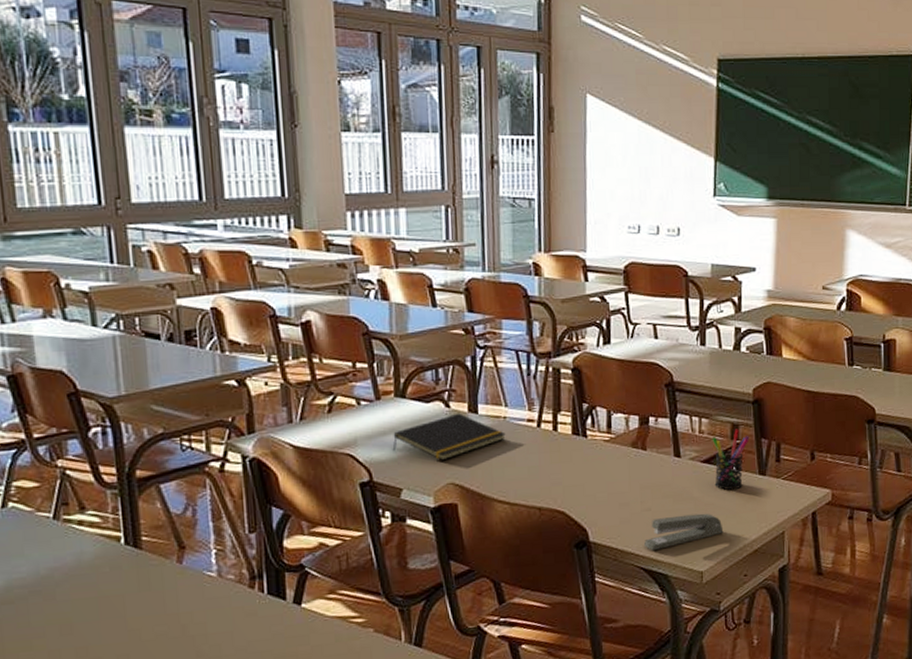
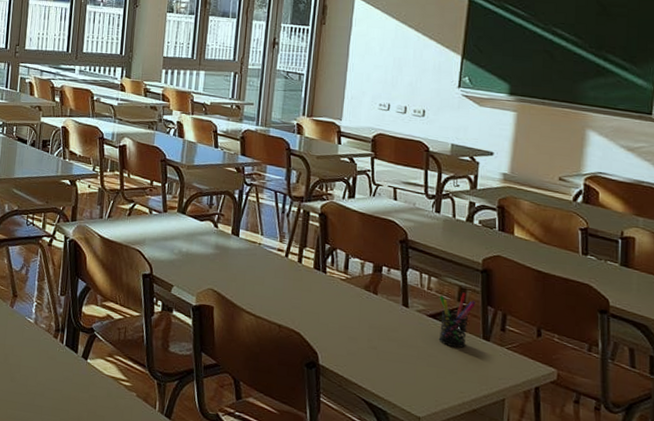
notepad: present [392,412,506,461] -> none [170,233,259,270]
stapler: present [643,513,724,551] -> none [367,357,444,387]

